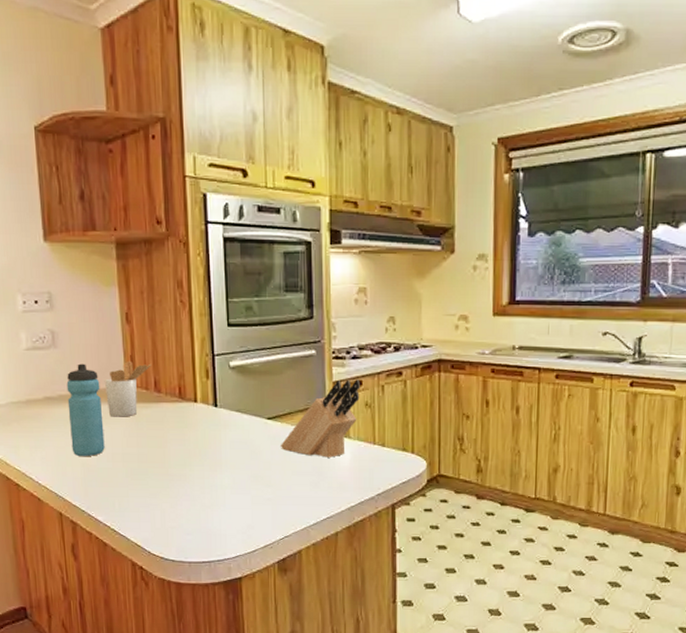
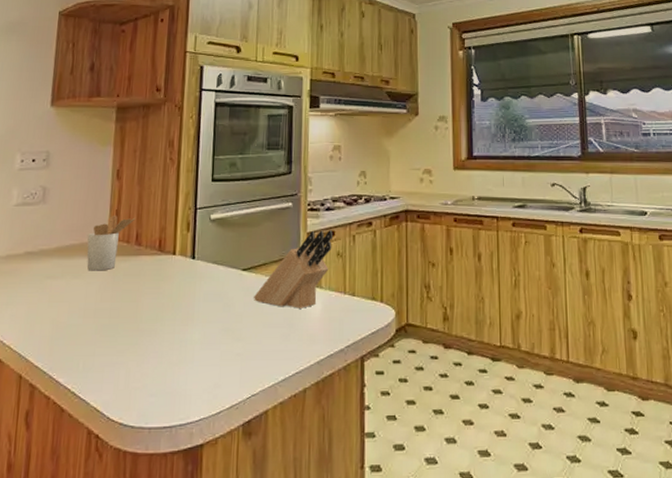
water bottle: present [66,363,105,457] -> none [43,218,83,314]

